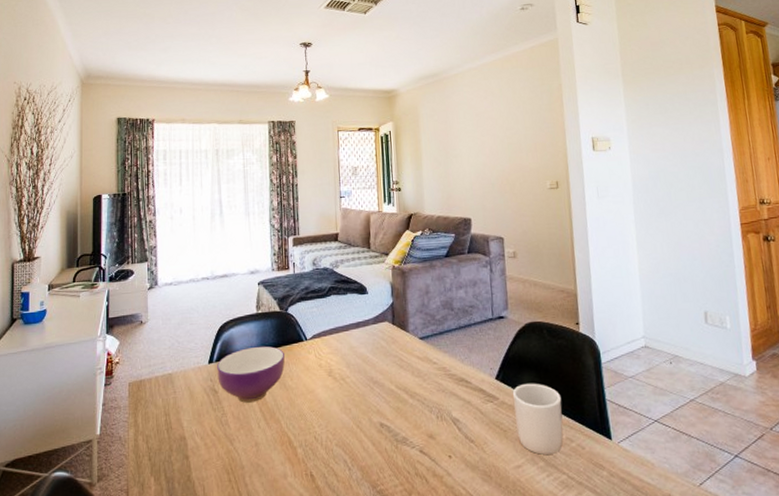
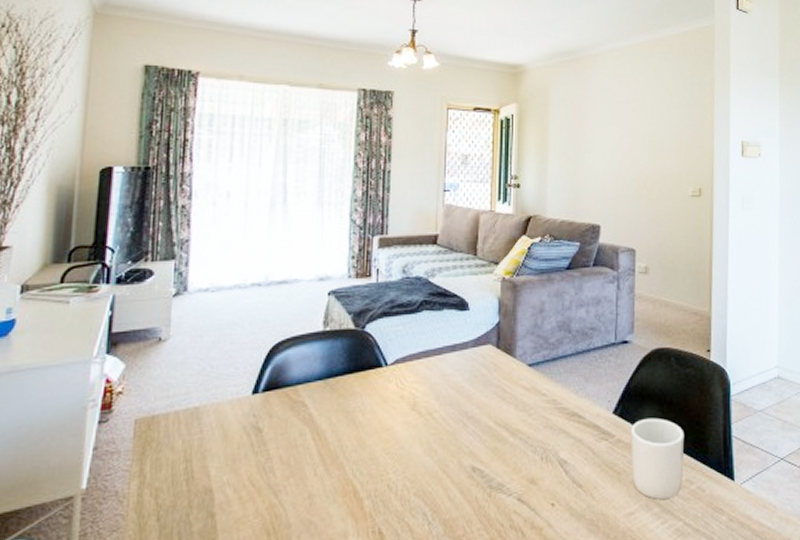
bowl: present [217,346,285,403] -> none [263,372,356,444]

